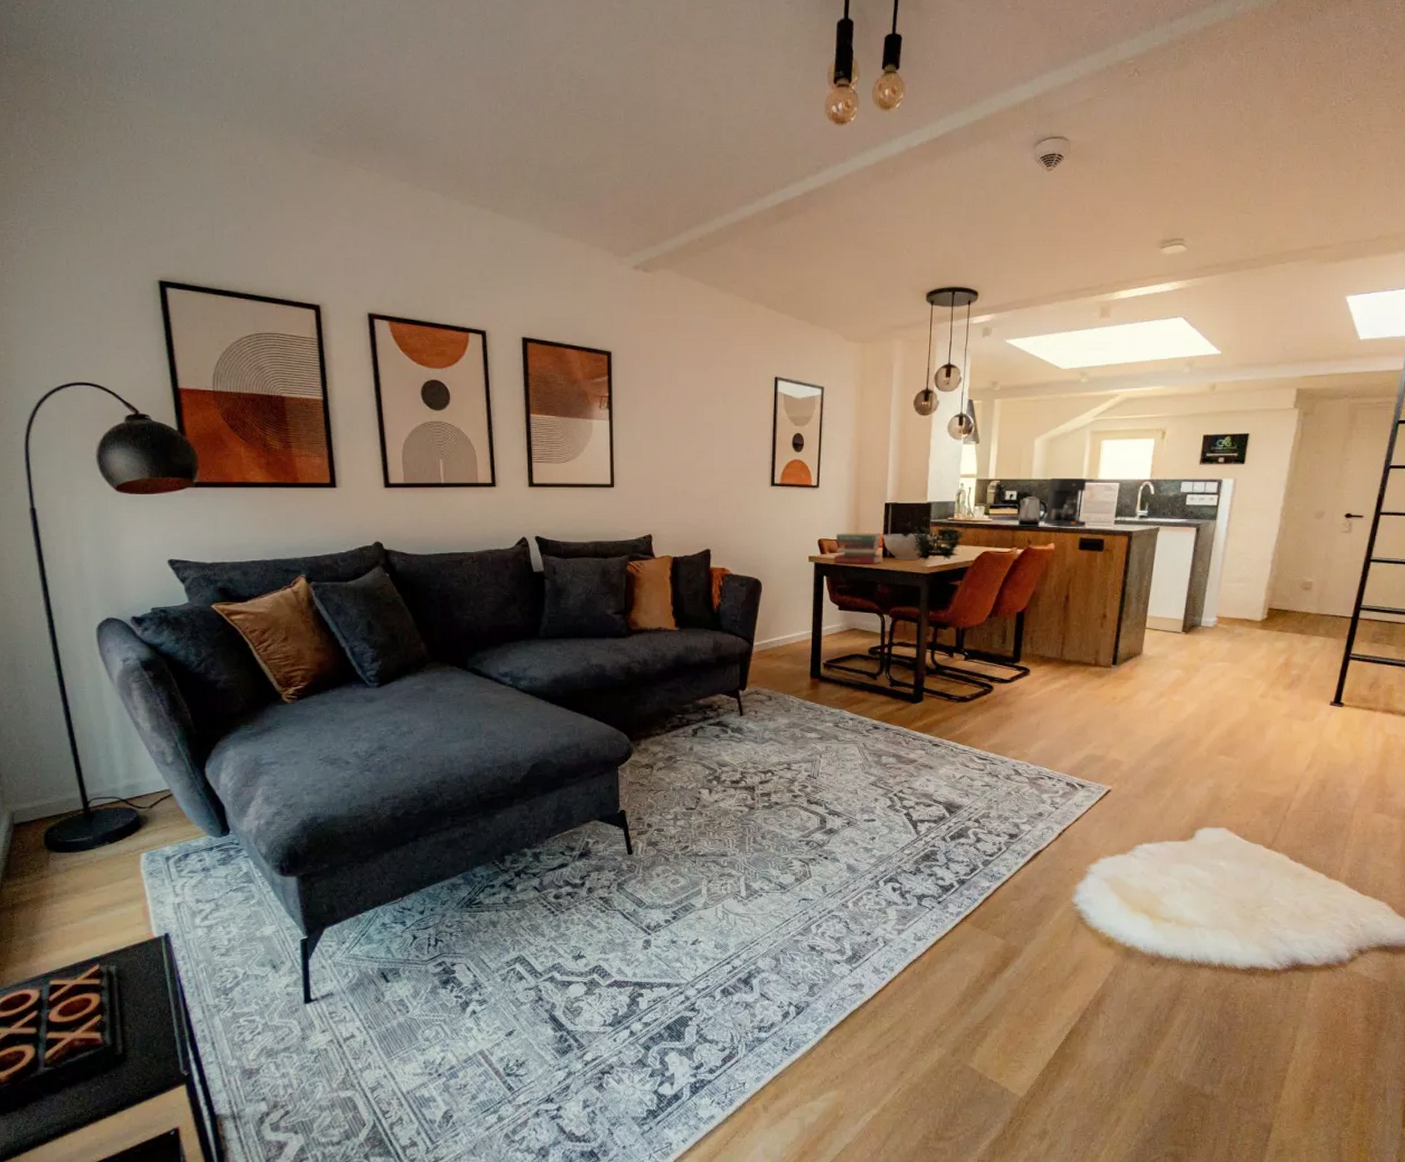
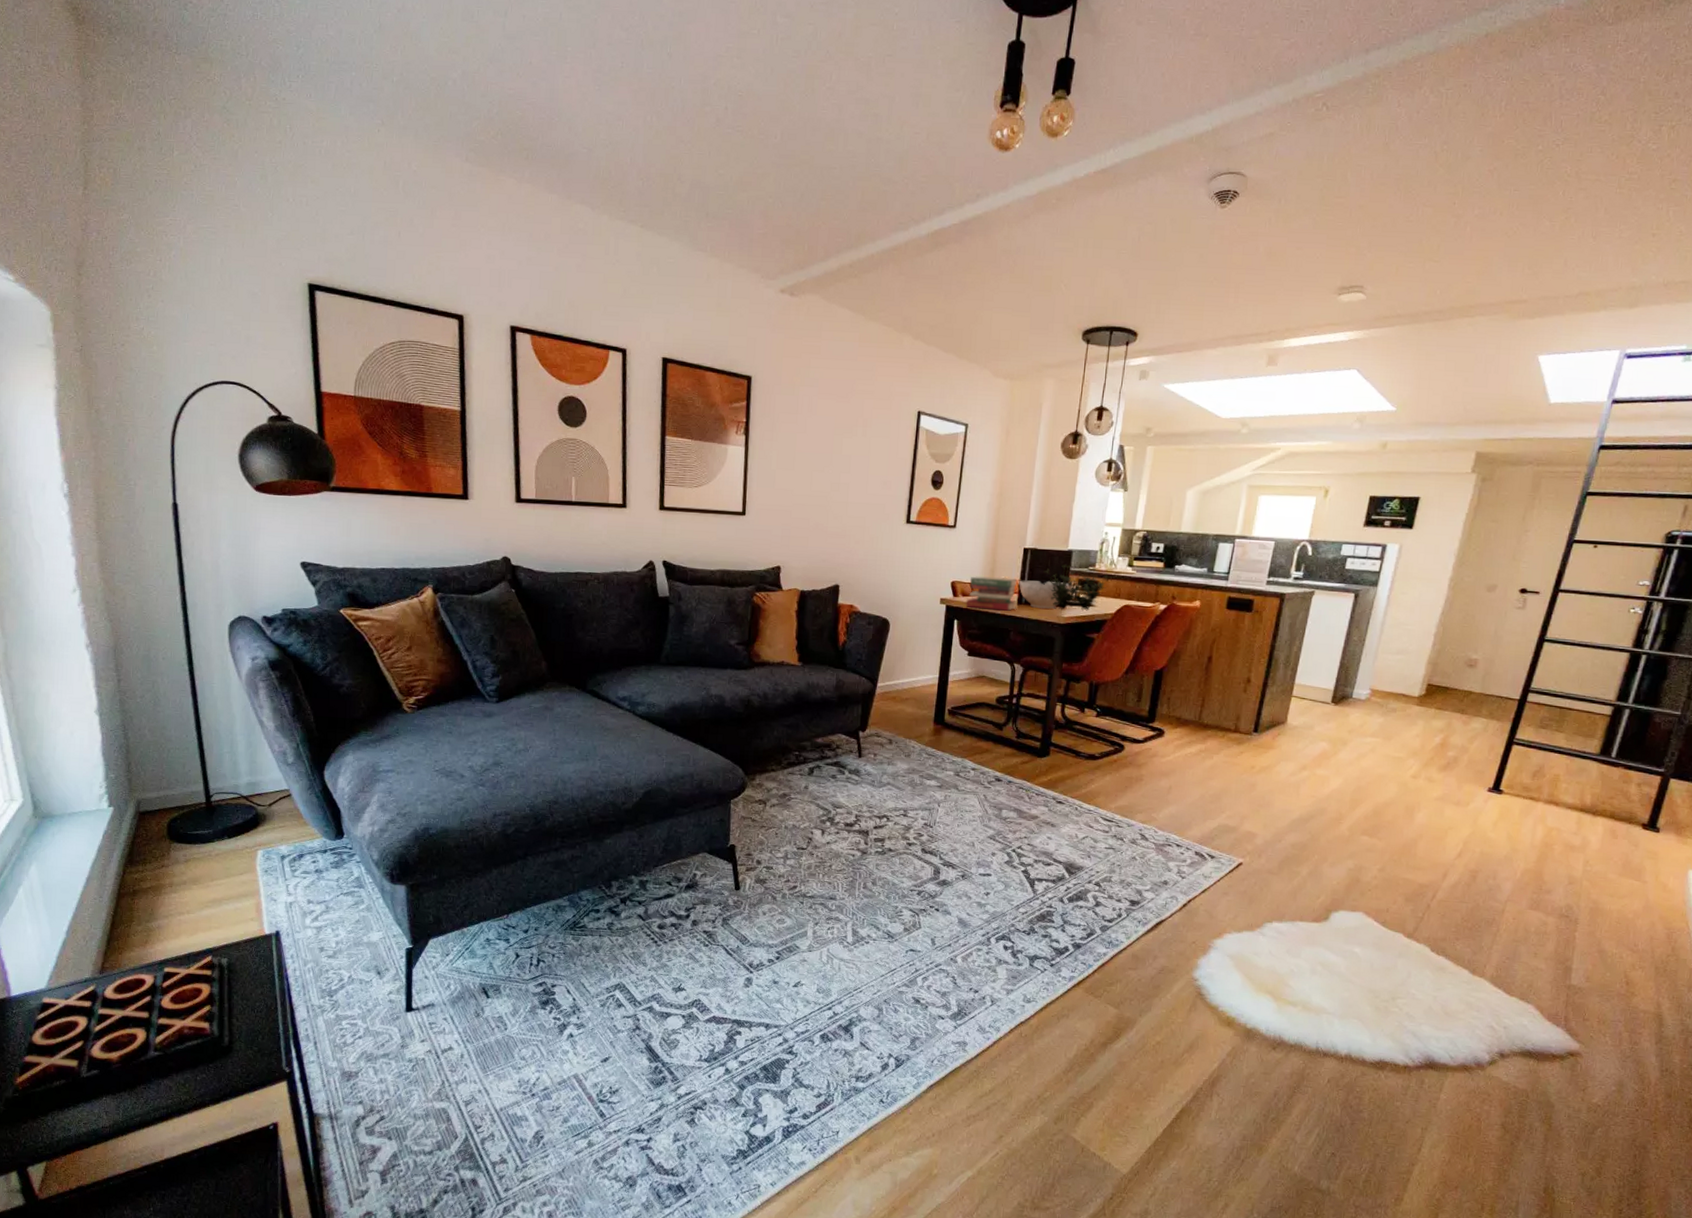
kettle: present [1017,497,1048,527] -> none [1162,550,1196,583]
coffee maker: present [1044,477,1087,527] -> none [1191,531,1240,586]

